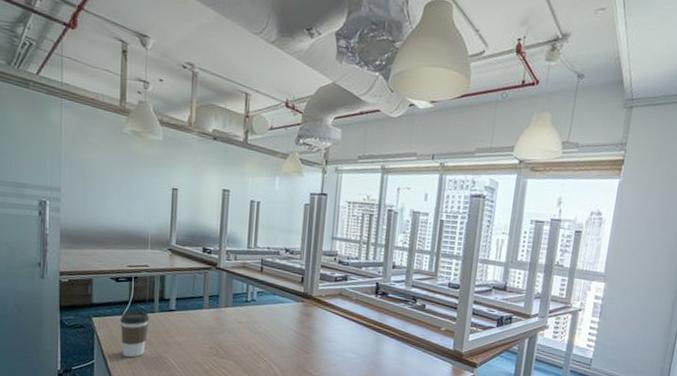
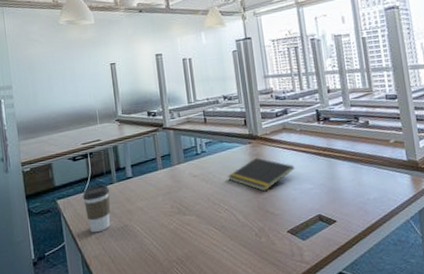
notepad: none [273,317,342,352] -> present [228,157,295,192]

